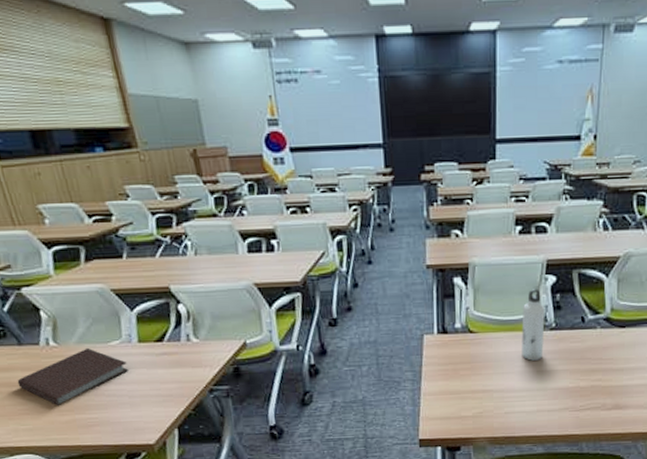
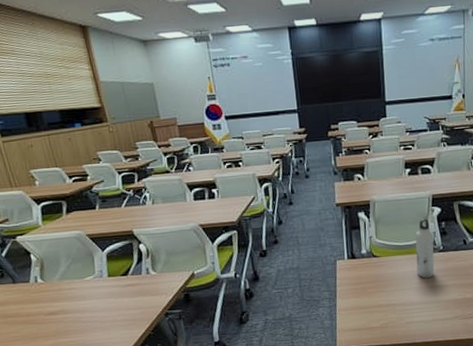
notebook: present [17,347,129,407] -> none [11,283,101,333]

